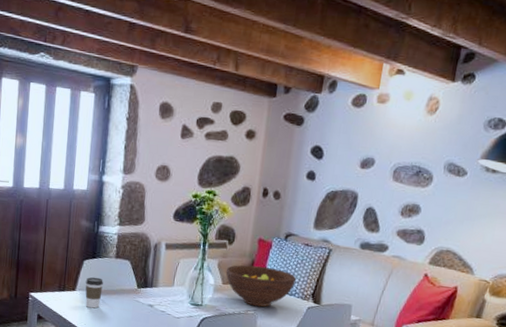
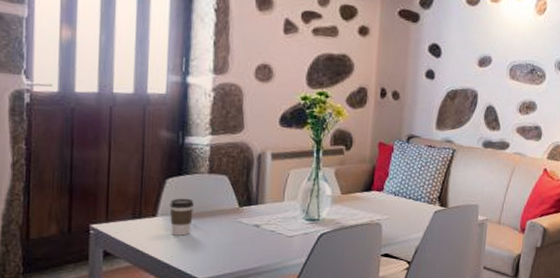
fruit bowl: present [225,265,296,307] -> none [344,171,421,216]

